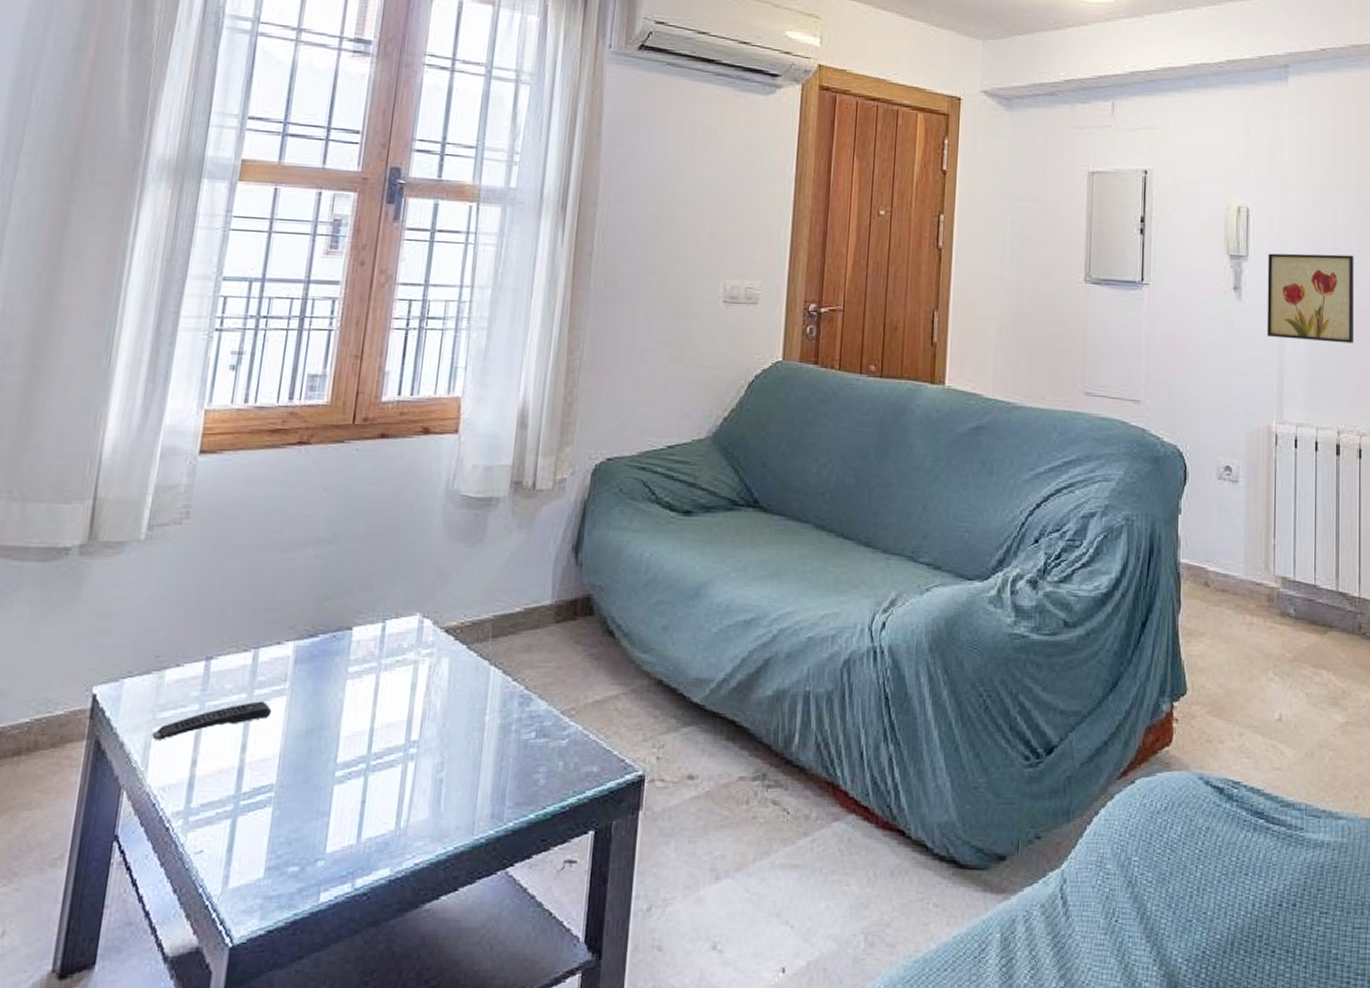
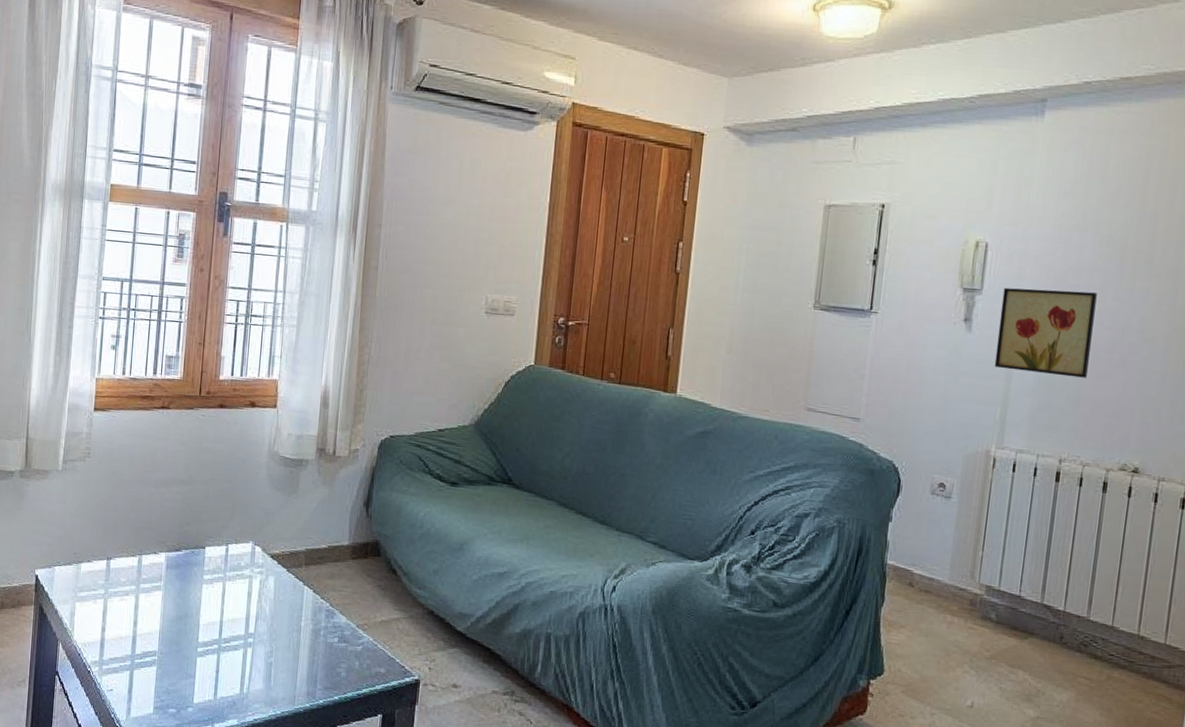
remote control: present [152,701,272,740] -> none [75,592,153,612]

